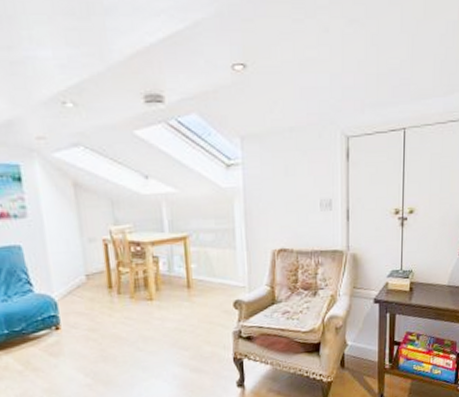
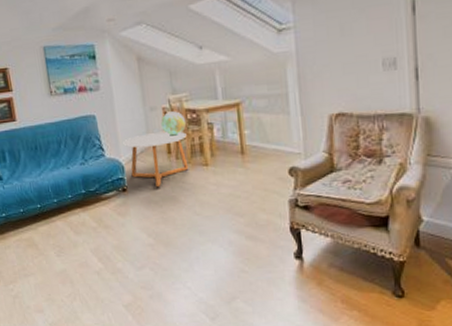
coffee table: none [56,265,132,325] -> present [123,132,189,188]
decorative globe: none [101,243,130,270] -> present [161,111,187,136]

